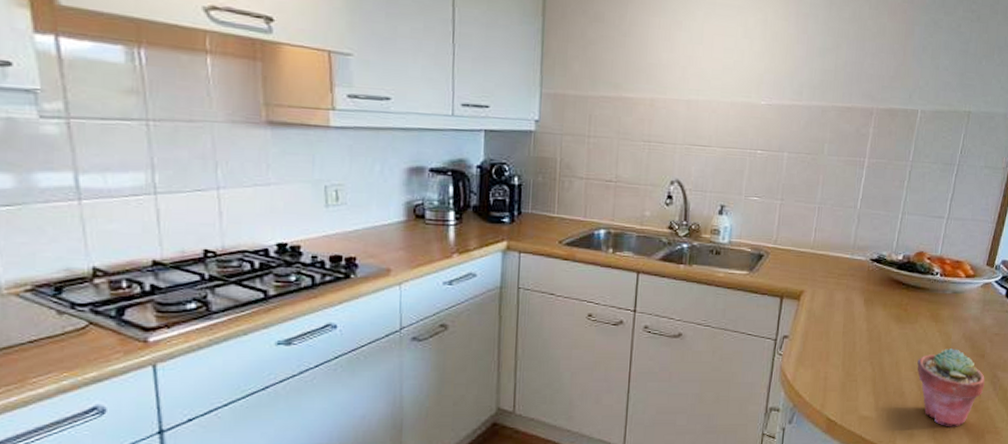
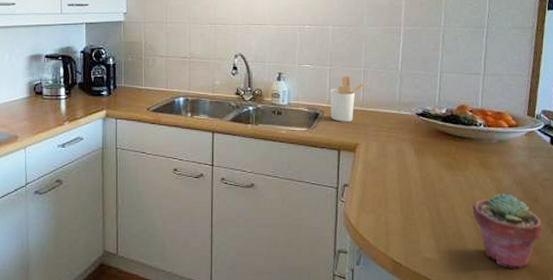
utensil holder: none [776,213,823,266] -> present [329,76,369,122]

